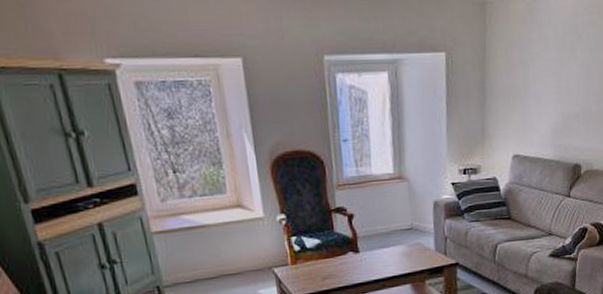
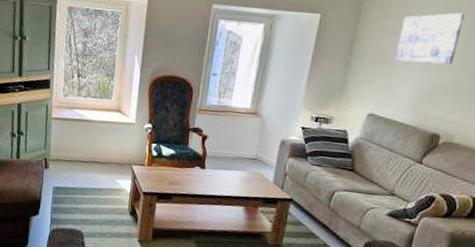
wall art: none [526,35,582,94] -> present [395,13,465,65]

